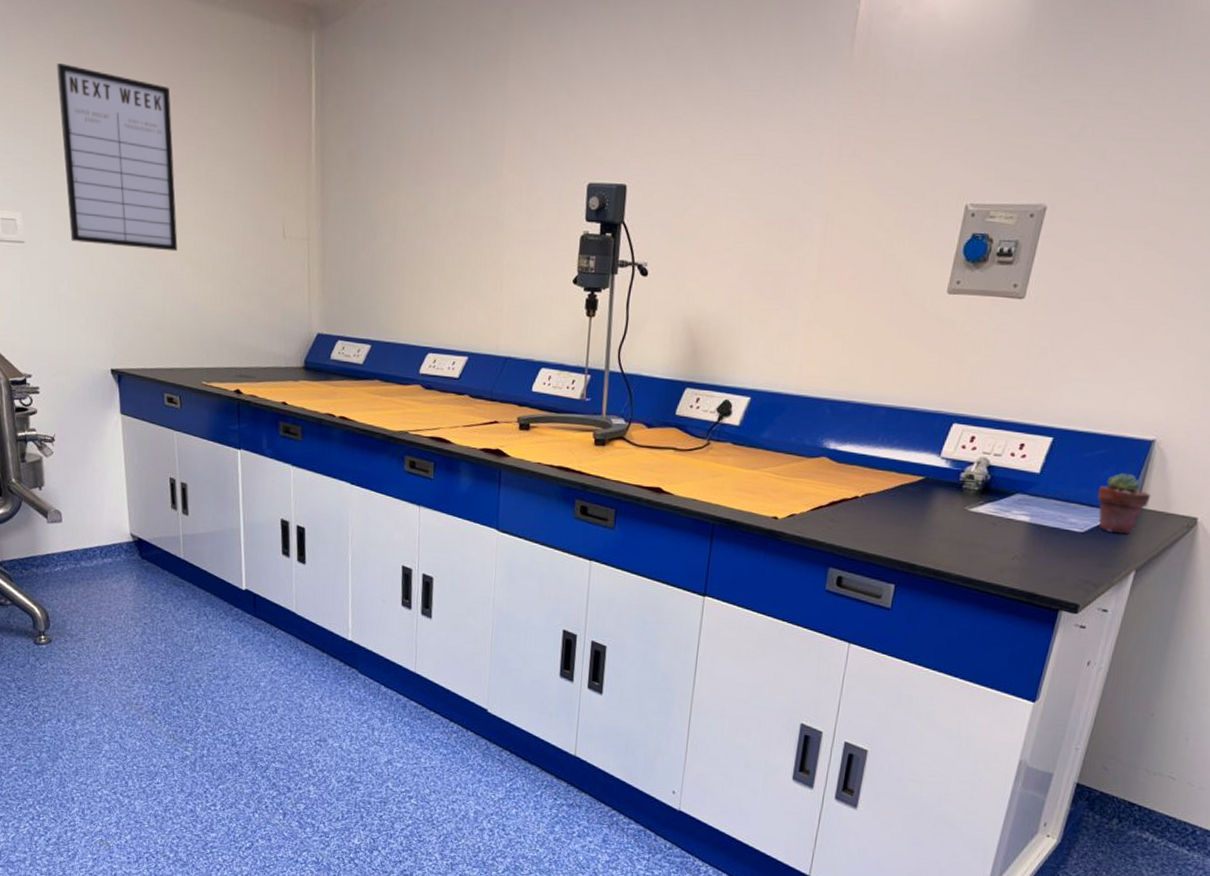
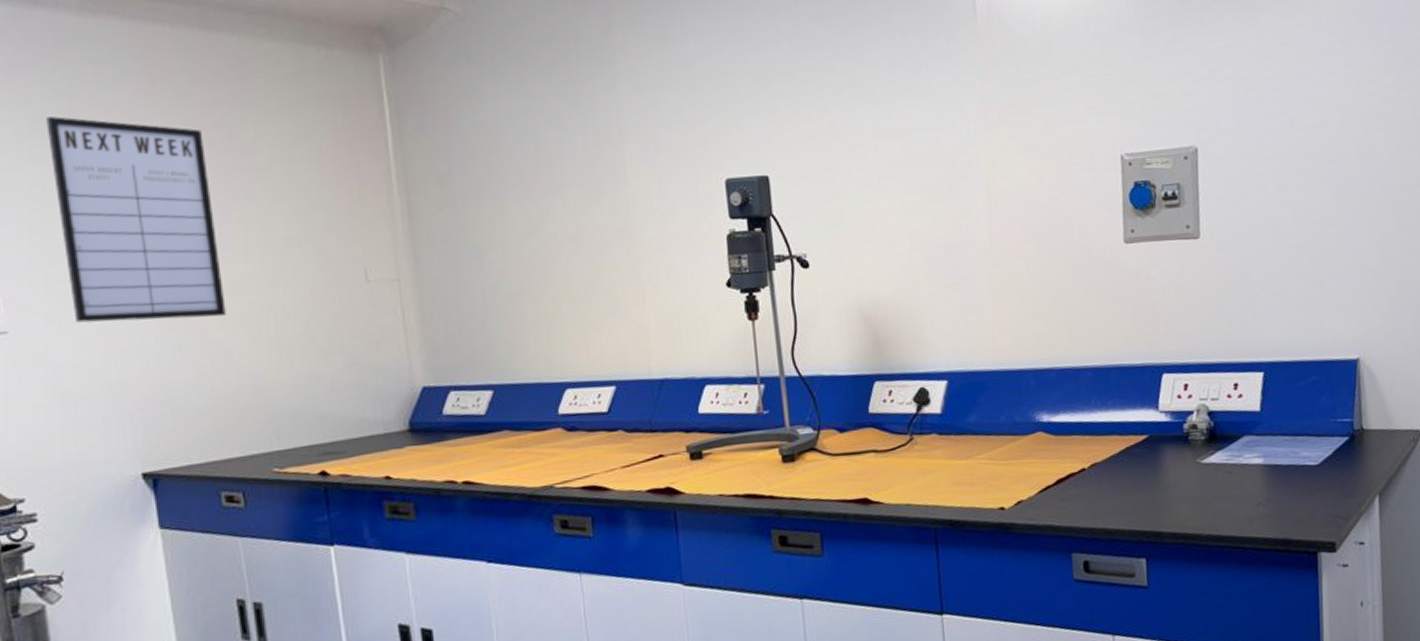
potted succulent: present [1097,472,1151,534] -> none [1320,395,1372,460]

